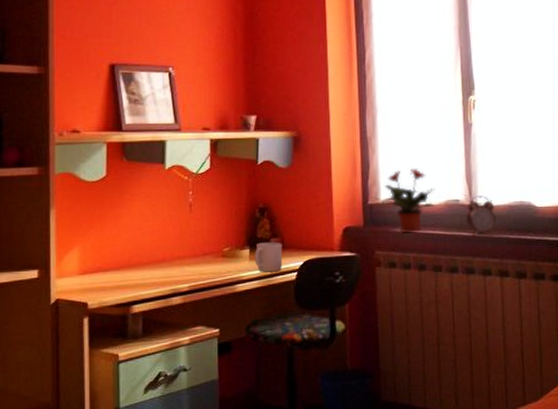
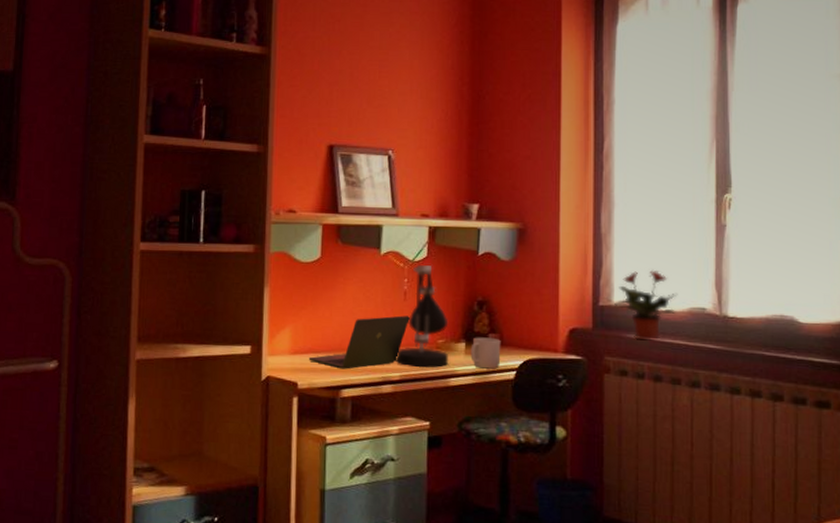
laptop: none [98,227,196,285] -> present [308,315,410,369]
desk lamp: none [183,177,235,277] -> present [395,265,449,368]
alarm clock: present [466,195,496,235] -> none [713,305,749,349]

